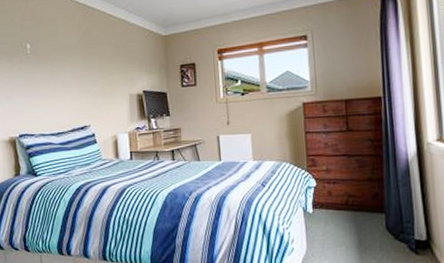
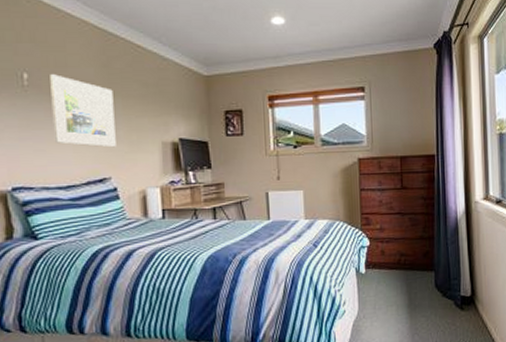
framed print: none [45,43,94,101] -> present [50,74,116,148]

